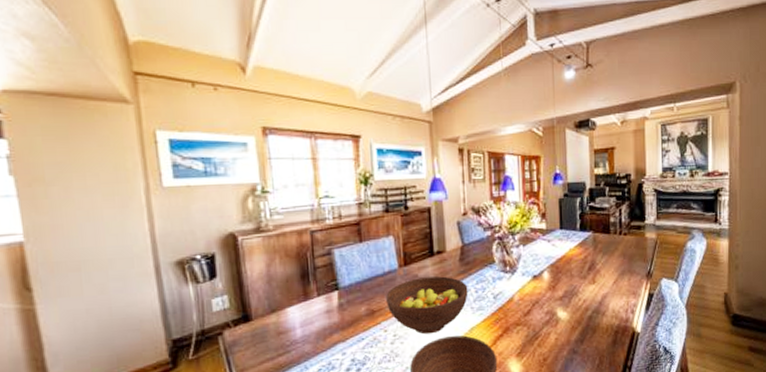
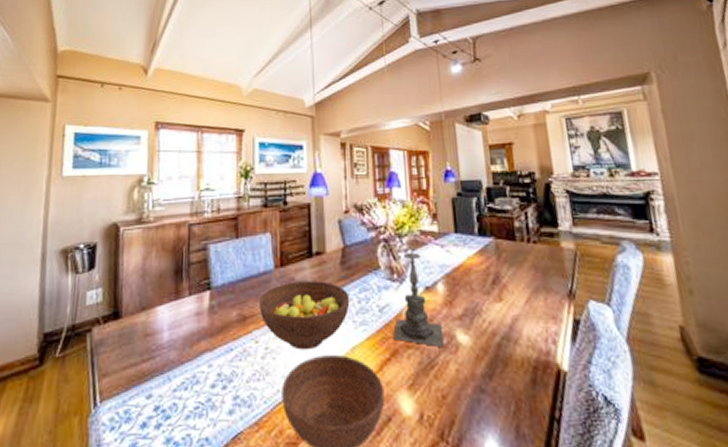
candle holder: none [505,243,547,323] -> present [393,247,445,346]

